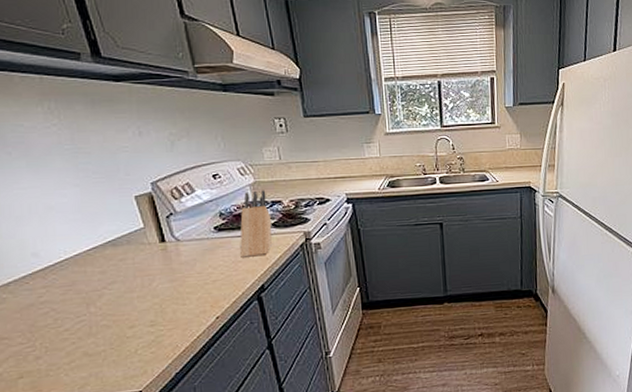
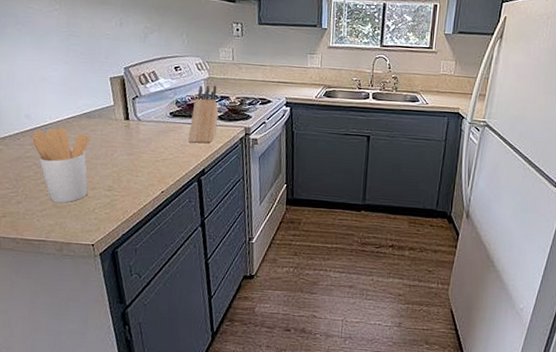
utensil holder: none [43,262,126,351] -> present [31,128,90,203]

